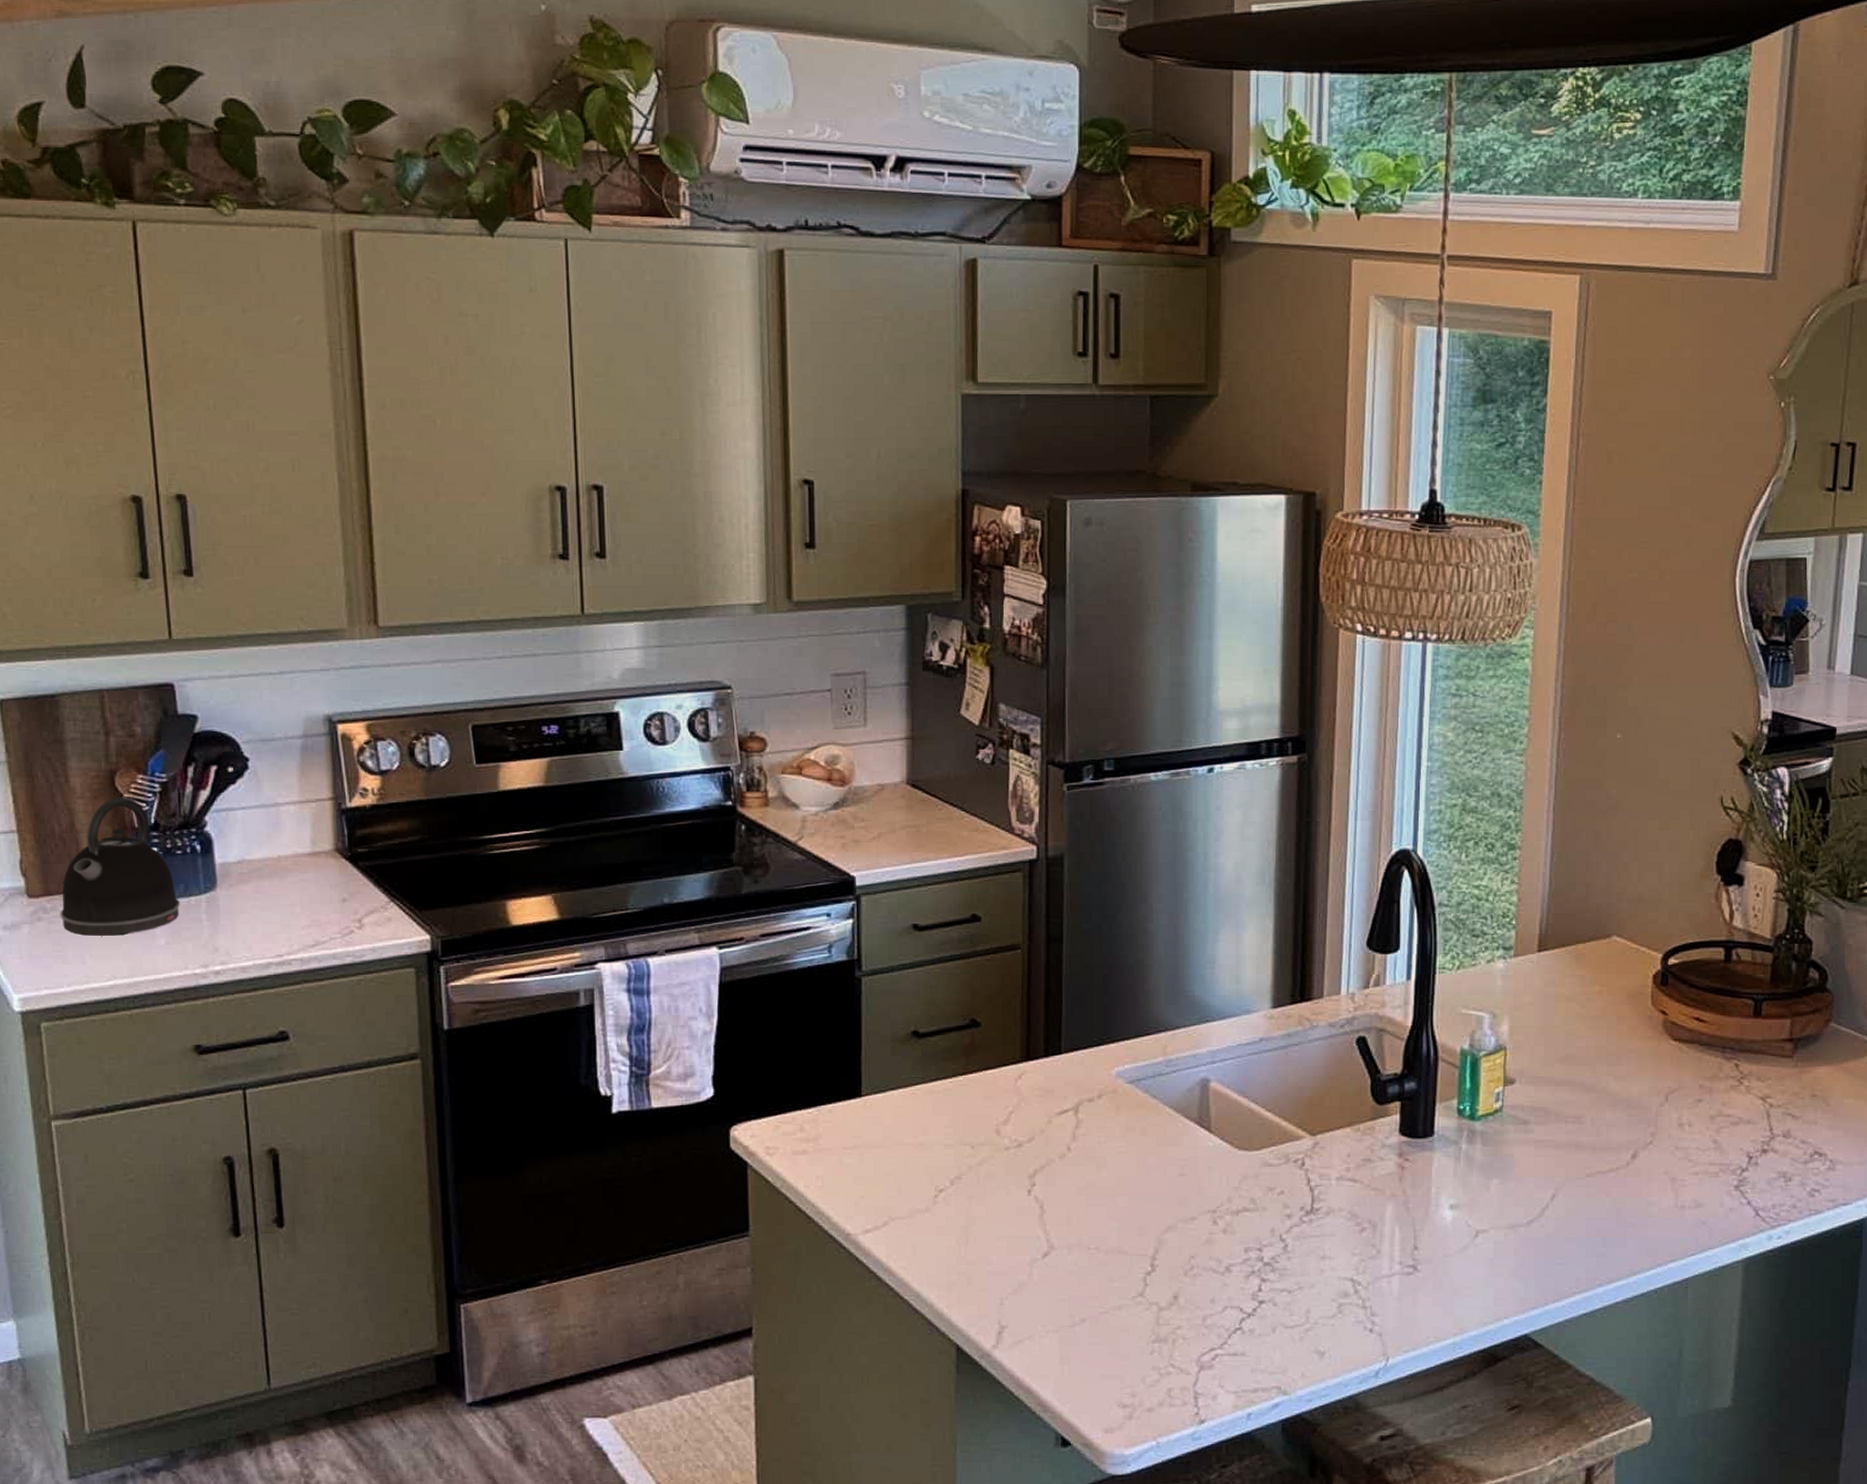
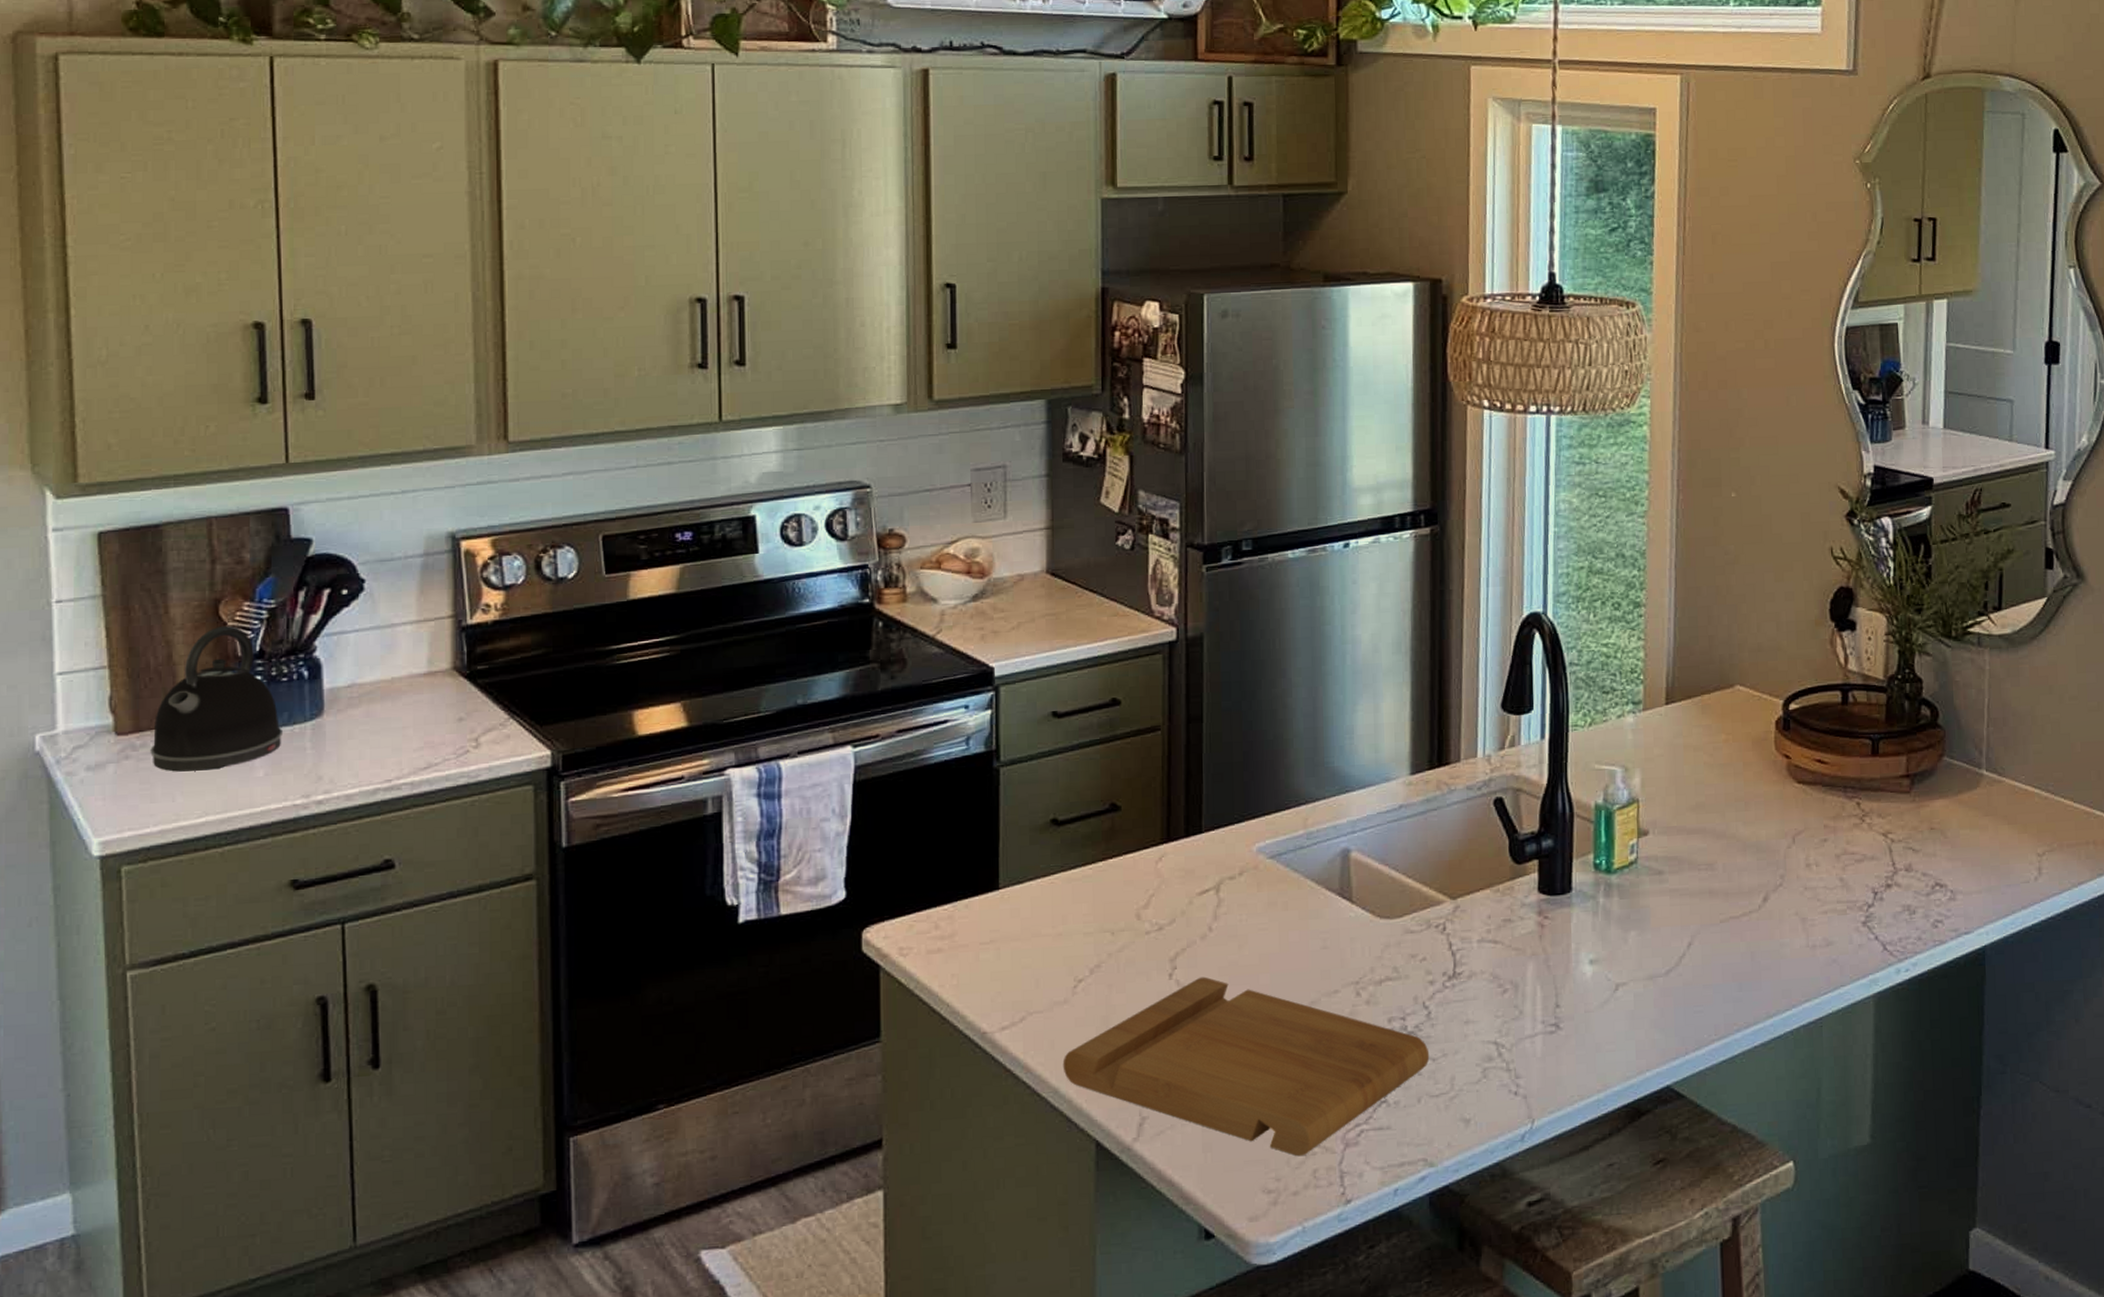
cutting board: none [924,1195,1285,1375] -> present [1062,976,1430,1157]

